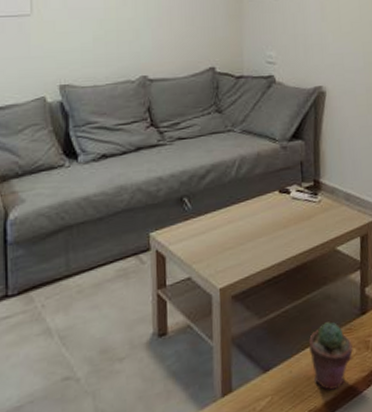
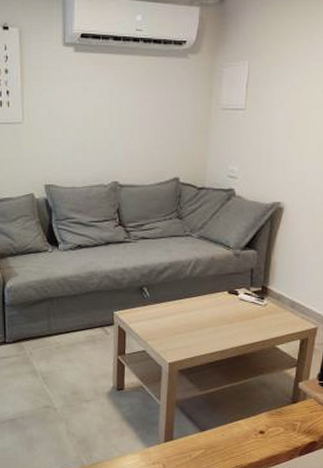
potted succulent: present [308,322,353,391] -> none [241,404,281,456]

